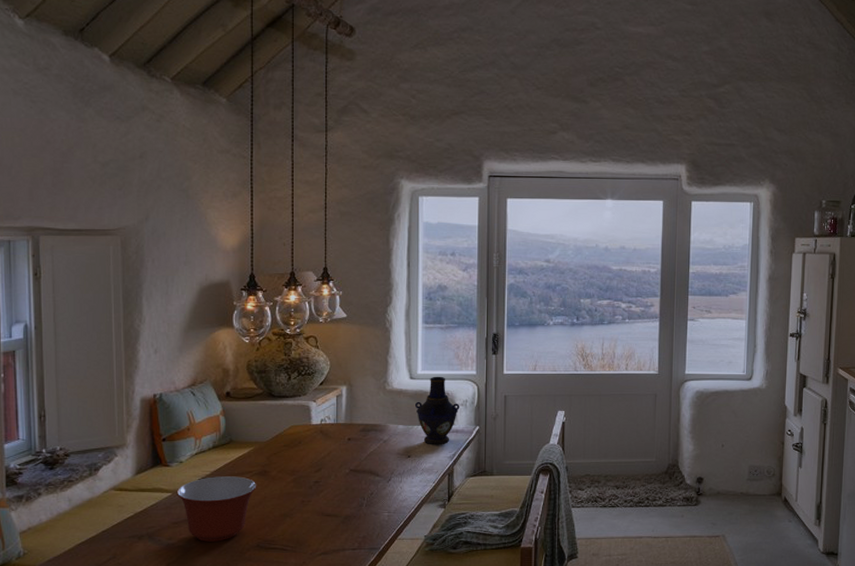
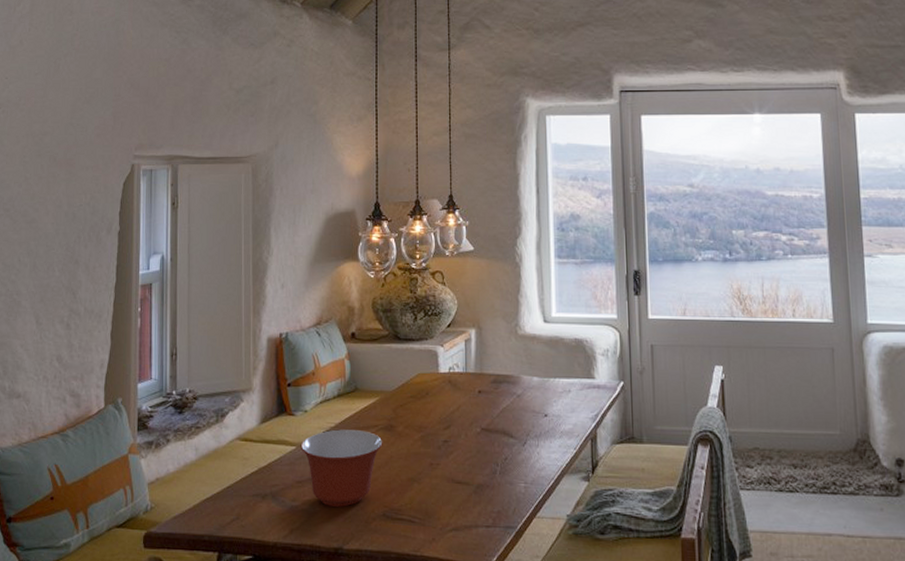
vase: present [415,376,460,445] -> none [551,319,601,403]

